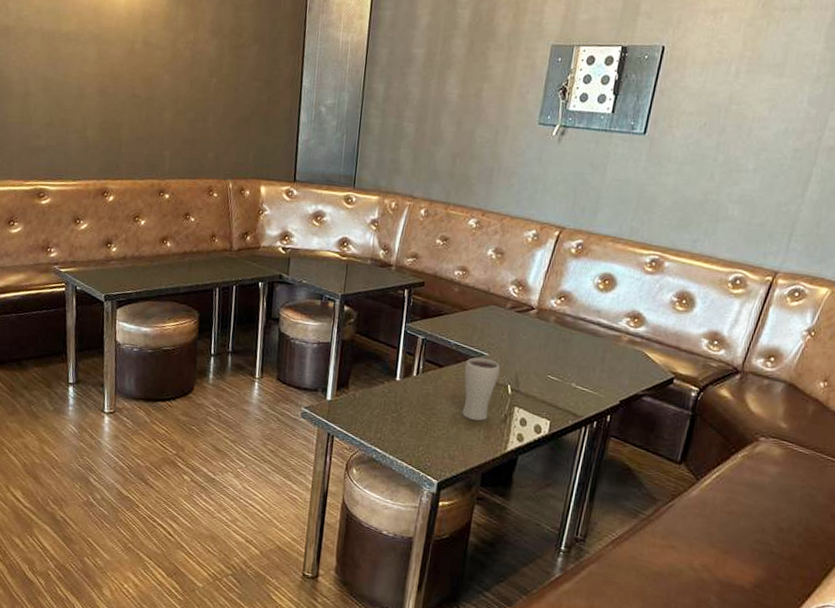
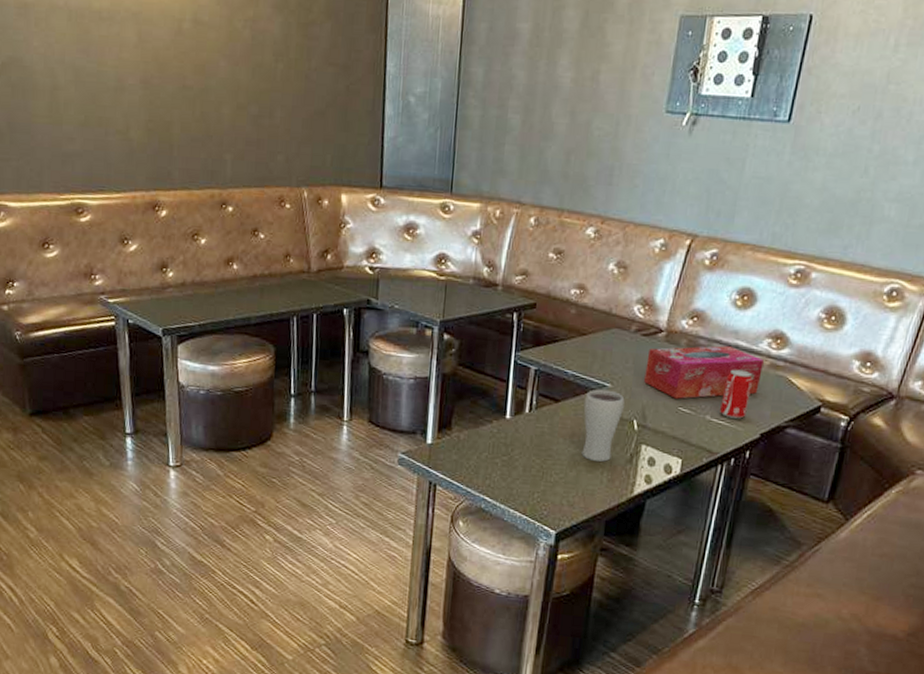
tissue box: none [517,322,623,368] -> present [644,345,764,399]
beverage can: none [584,343,614,388] -> present [720,369,754,420]

